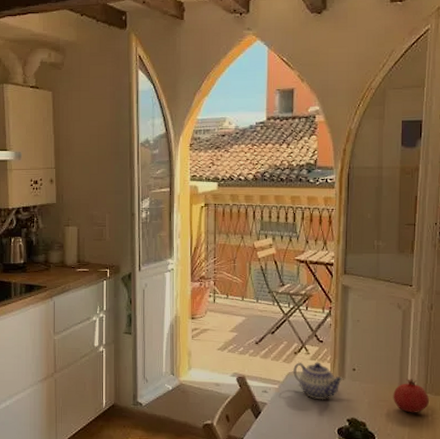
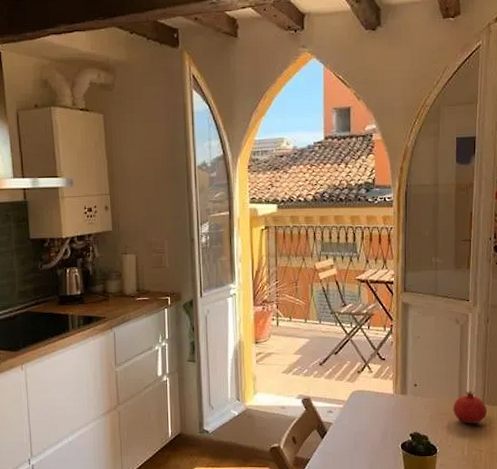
teapot: present [292,362,344,400] -> none [356,379,406,417]

